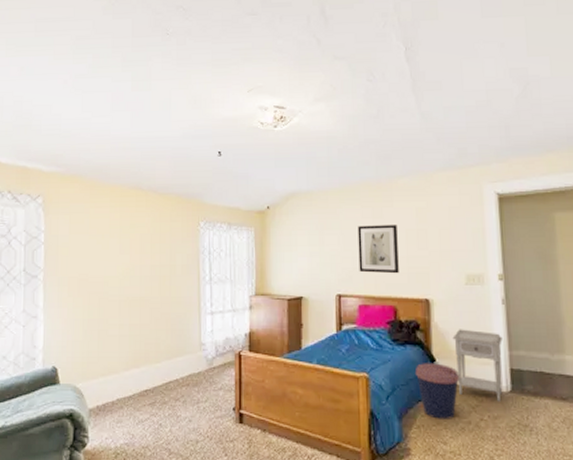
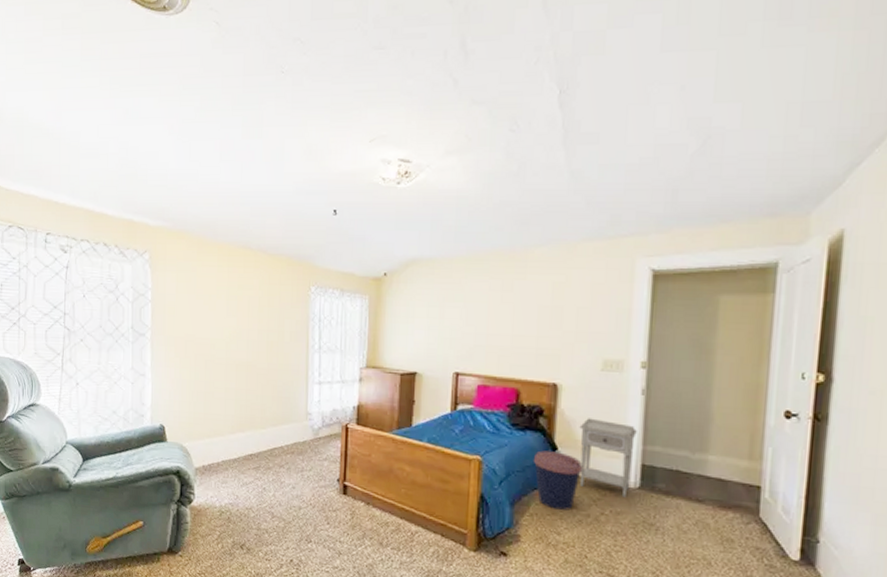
wall art: present [357,225,399,274] -> none [481,299,529,354]

